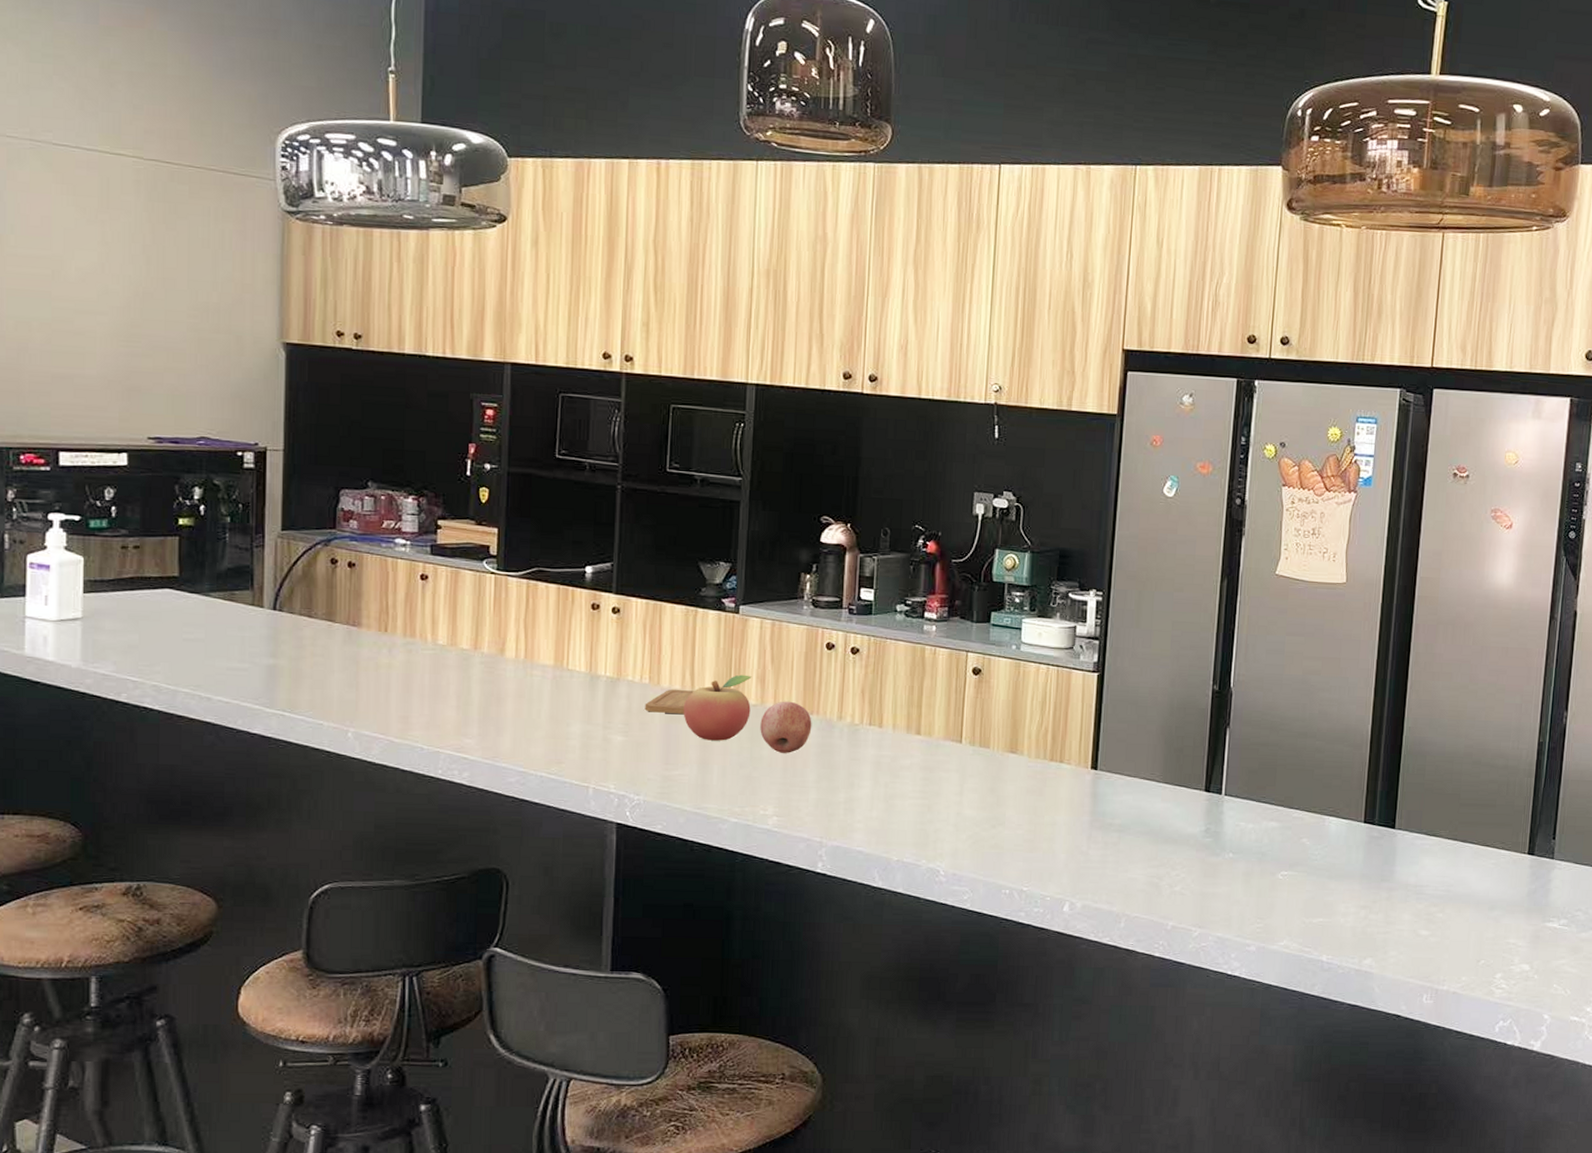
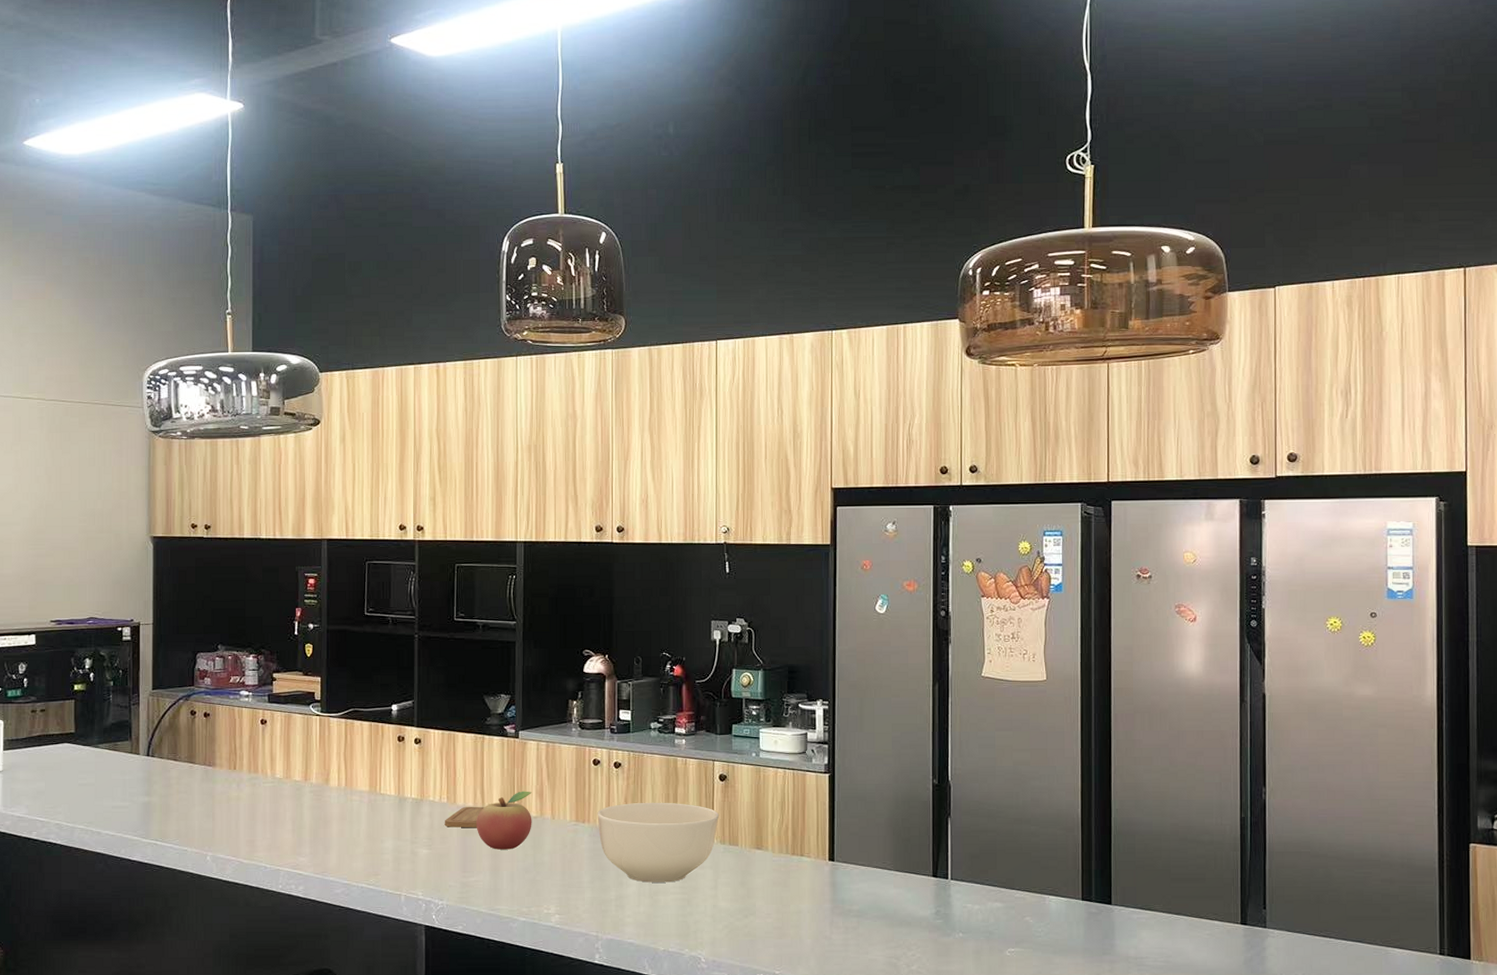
fruit: present [760,701,812,753] -> none [541,812,584,858]
bowl: none [828,694,970,786] -> present [597,802,719,883]

